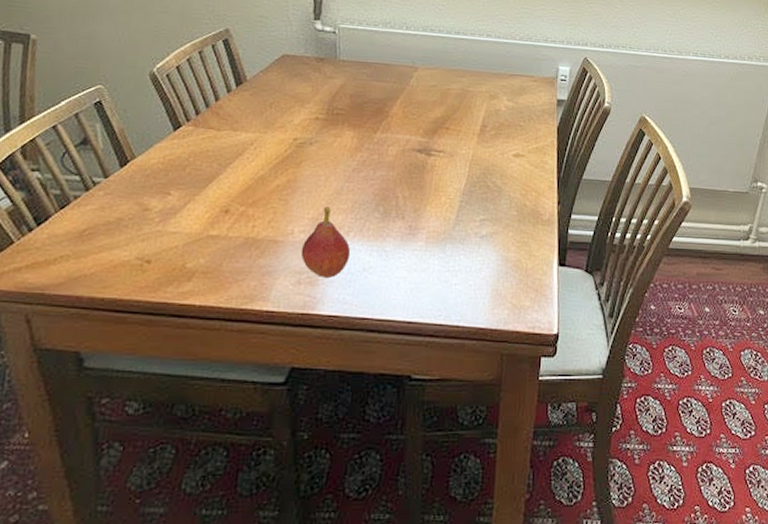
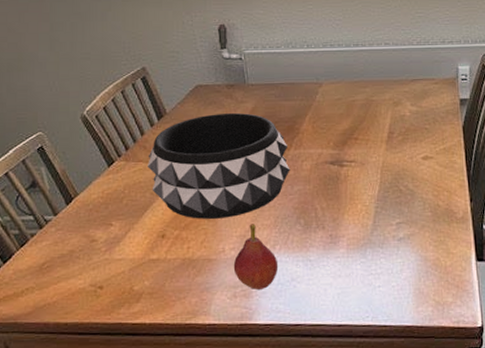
decorative bowl: none [218,86,375,198] -> present [148,112,290,219]

